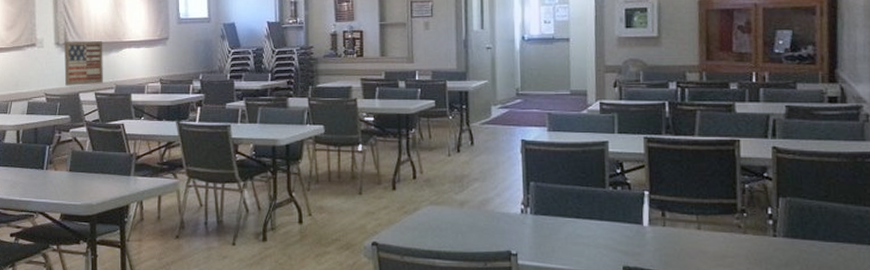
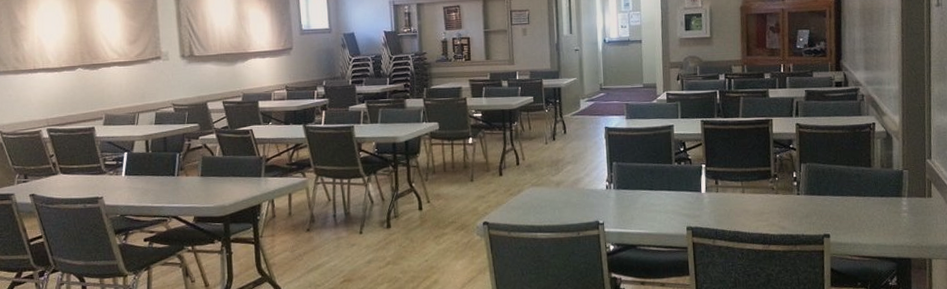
wall art: present [64,40,103,86] -> none [190,52,230,96]

